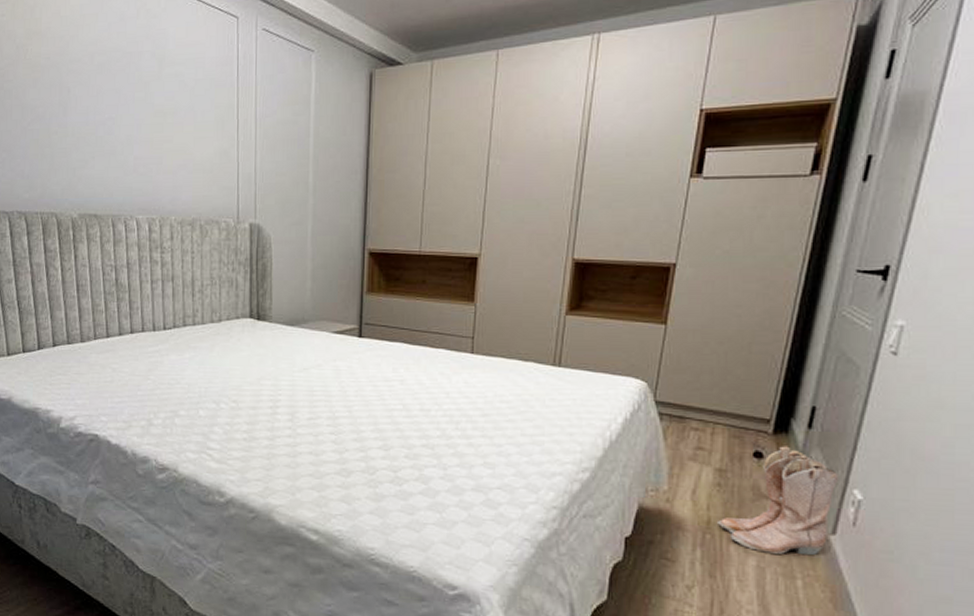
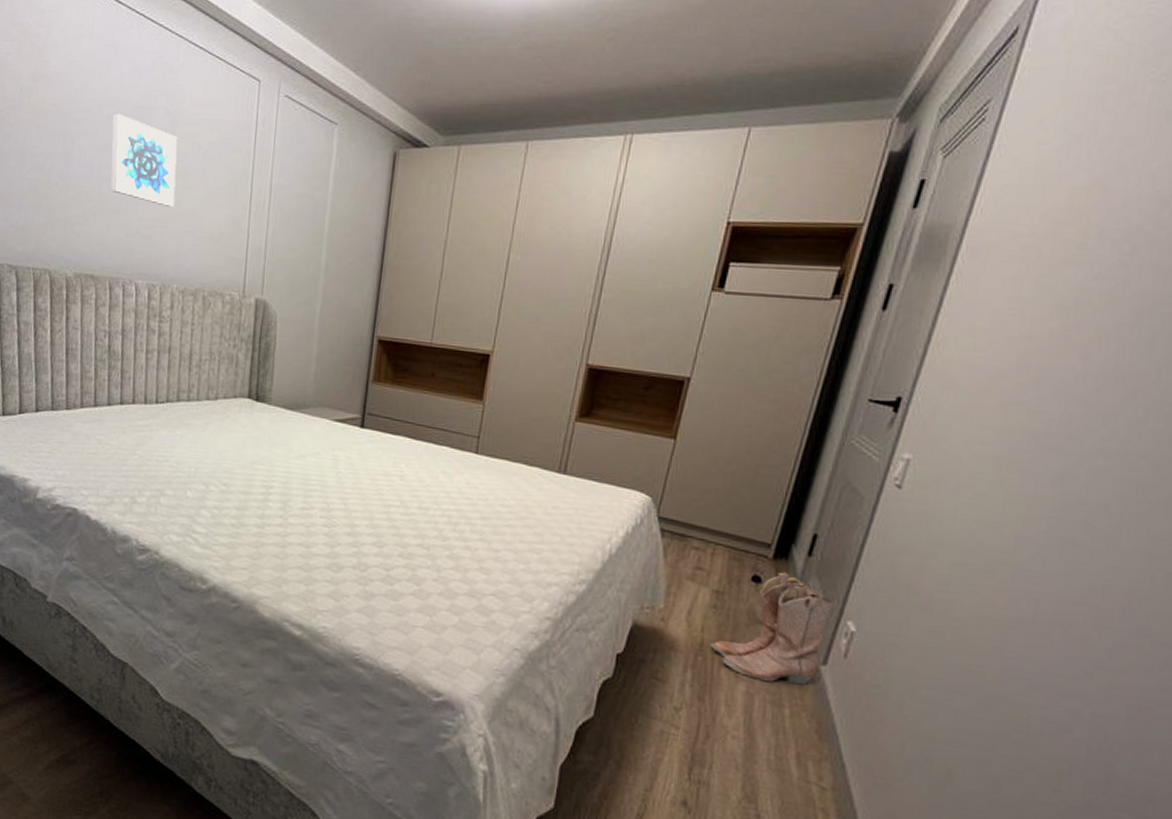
wall art: none [103,61,167,144] -> present [111,113,177,207]

